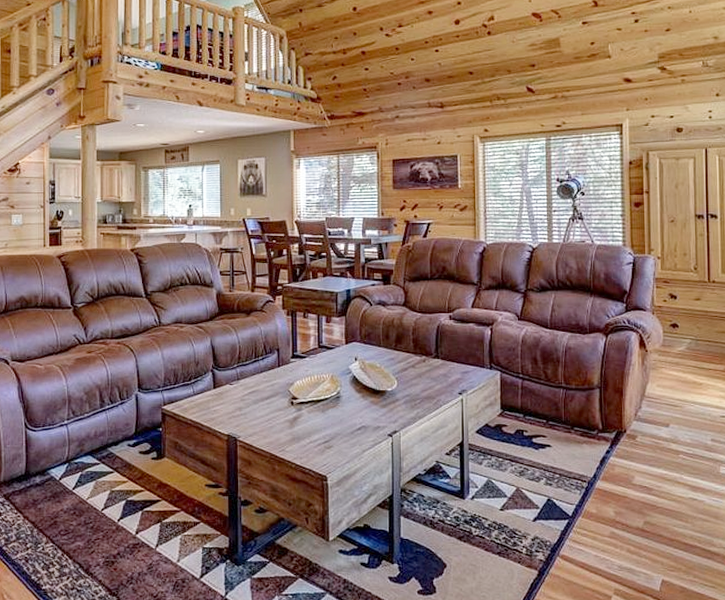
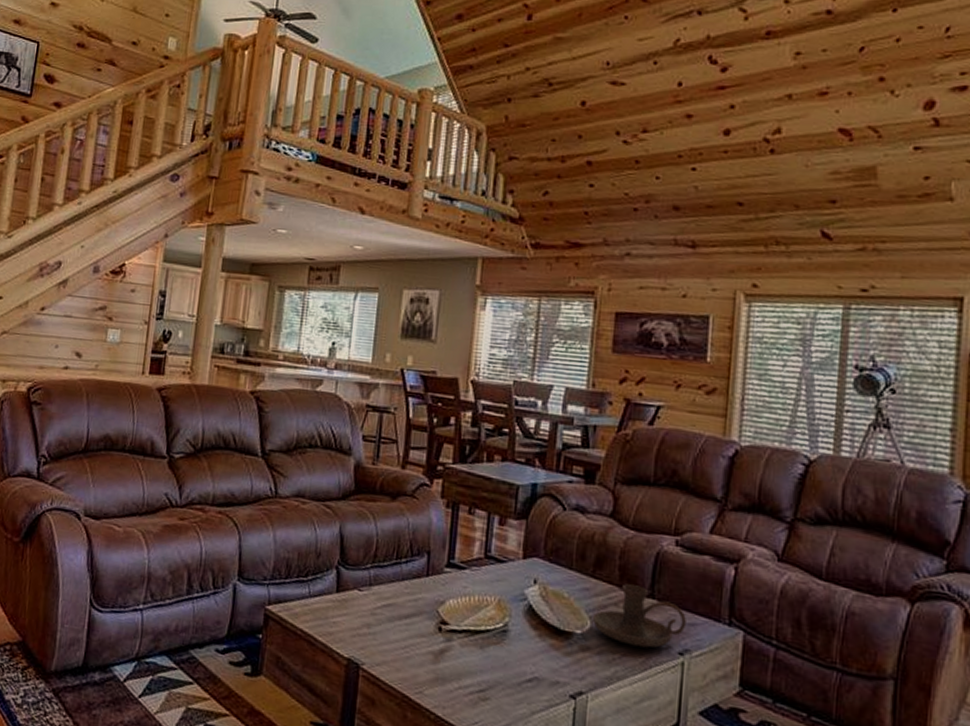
candle holder: none [399,351,462,393] -> present [593,584,686,648]

